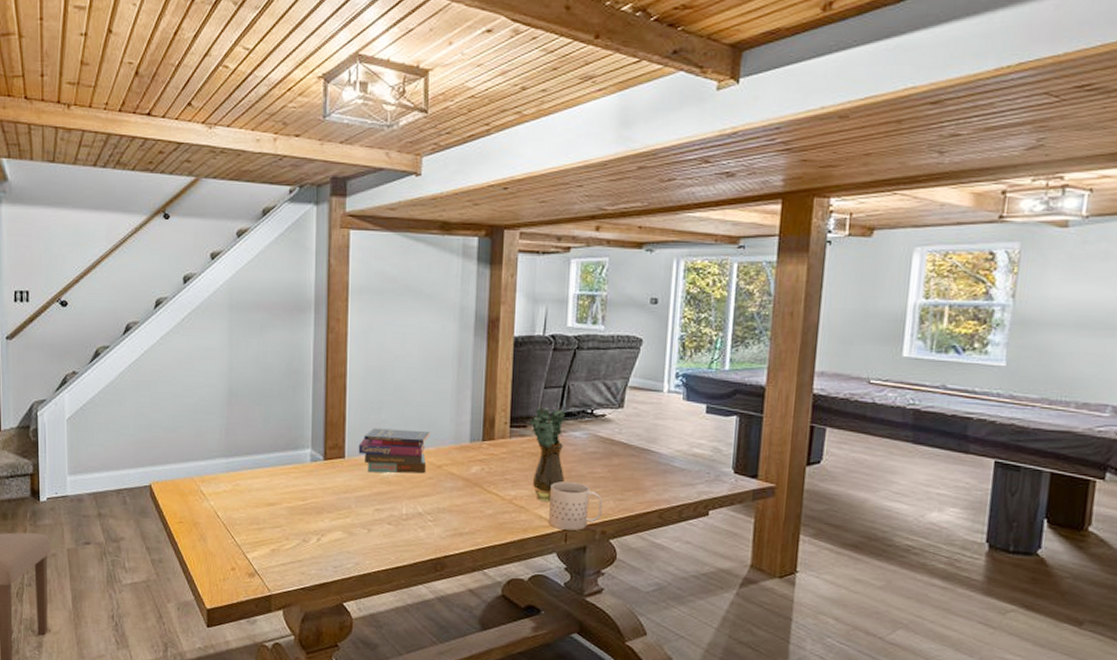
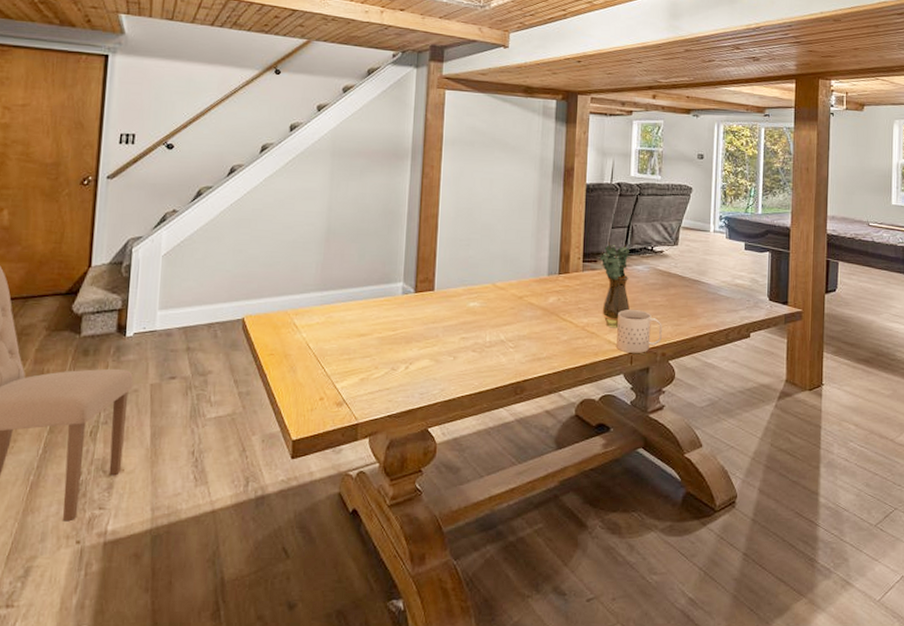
books: present [358,428,431,474] -> none [447,263,513,304]

